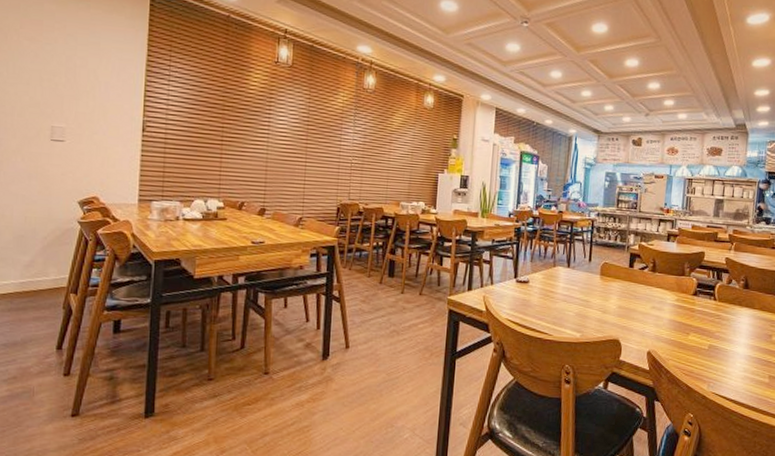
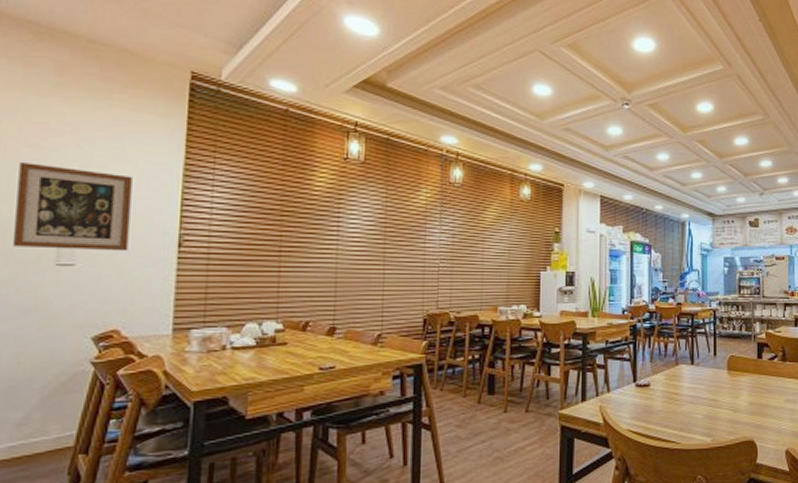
wall art: none [18,53,107,133] -> present [12,162,132,252]

